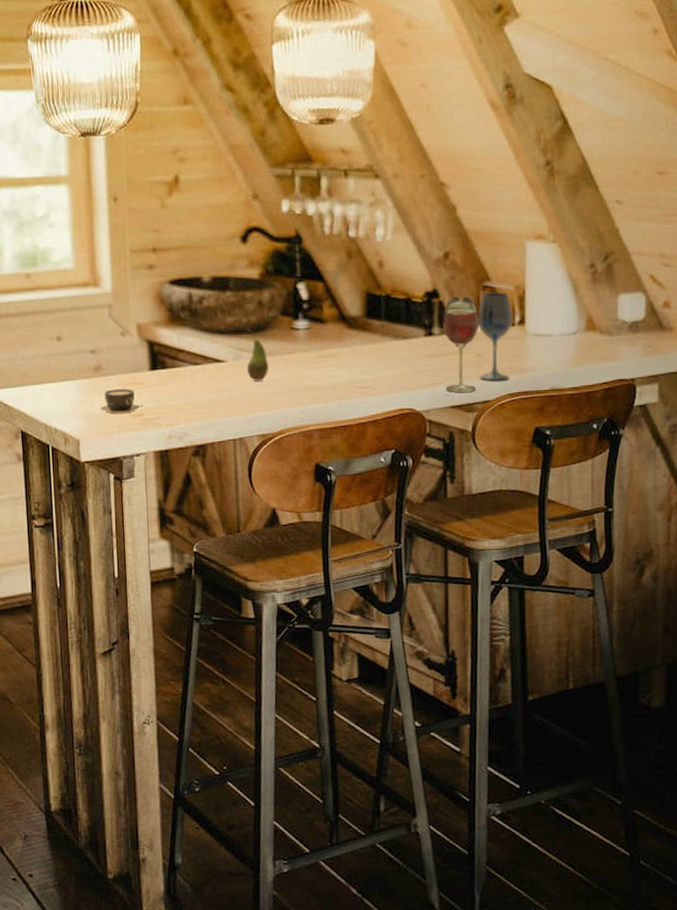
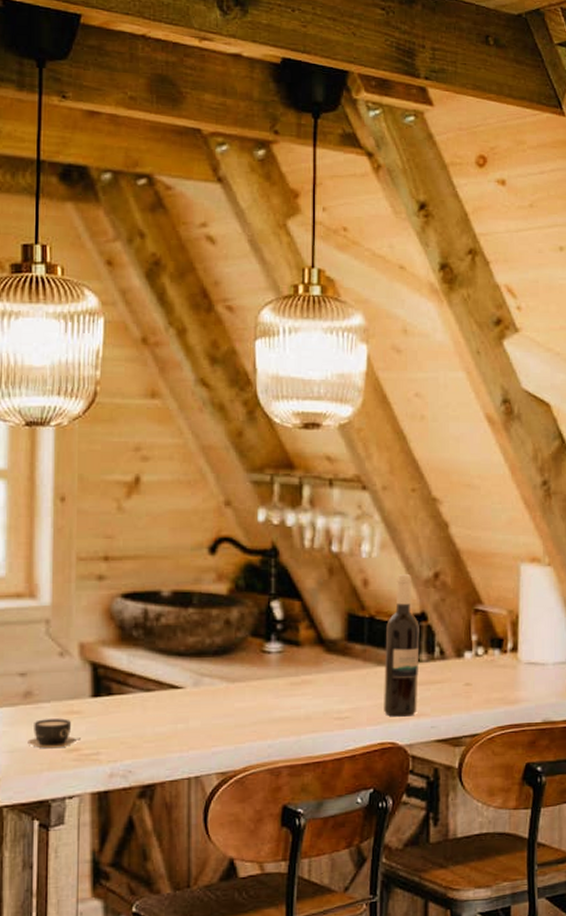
fruit: present [246,328,269,381] -> none [208,650,234,711]
wine bottle: none [400,255,433,386] -> present [384,574,420,717]
wineglass: present [442,297,479,393] -> none [430,621,470,726]
wineglass: present [478,292,513,381] -> none [468,616,506,713]

